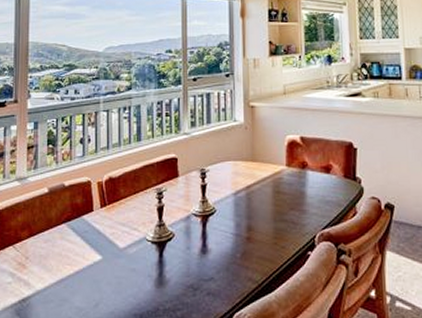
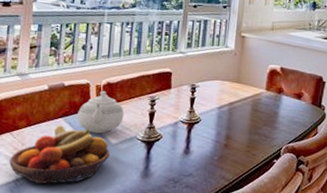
fruit bowl: none [14,231,118,304] -> present [9,124,110,184]
teapot: none [81,188,130,238] -> present [77,91,125,134]

